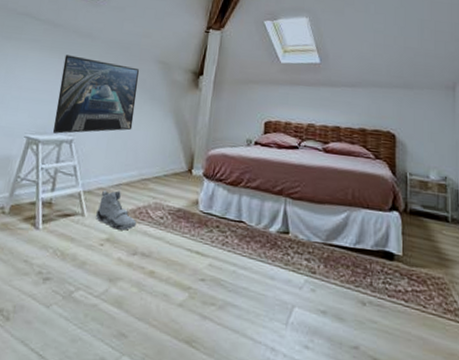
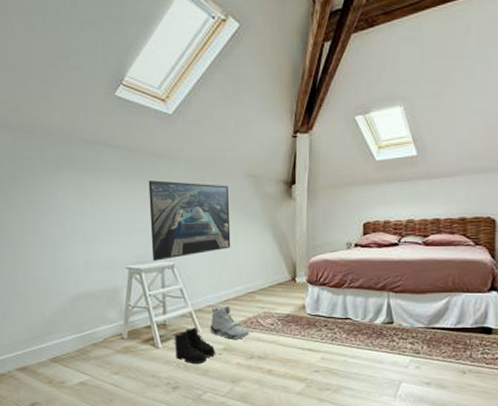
boots: none [54,210,98,254] -> present [174,327,216,365]

